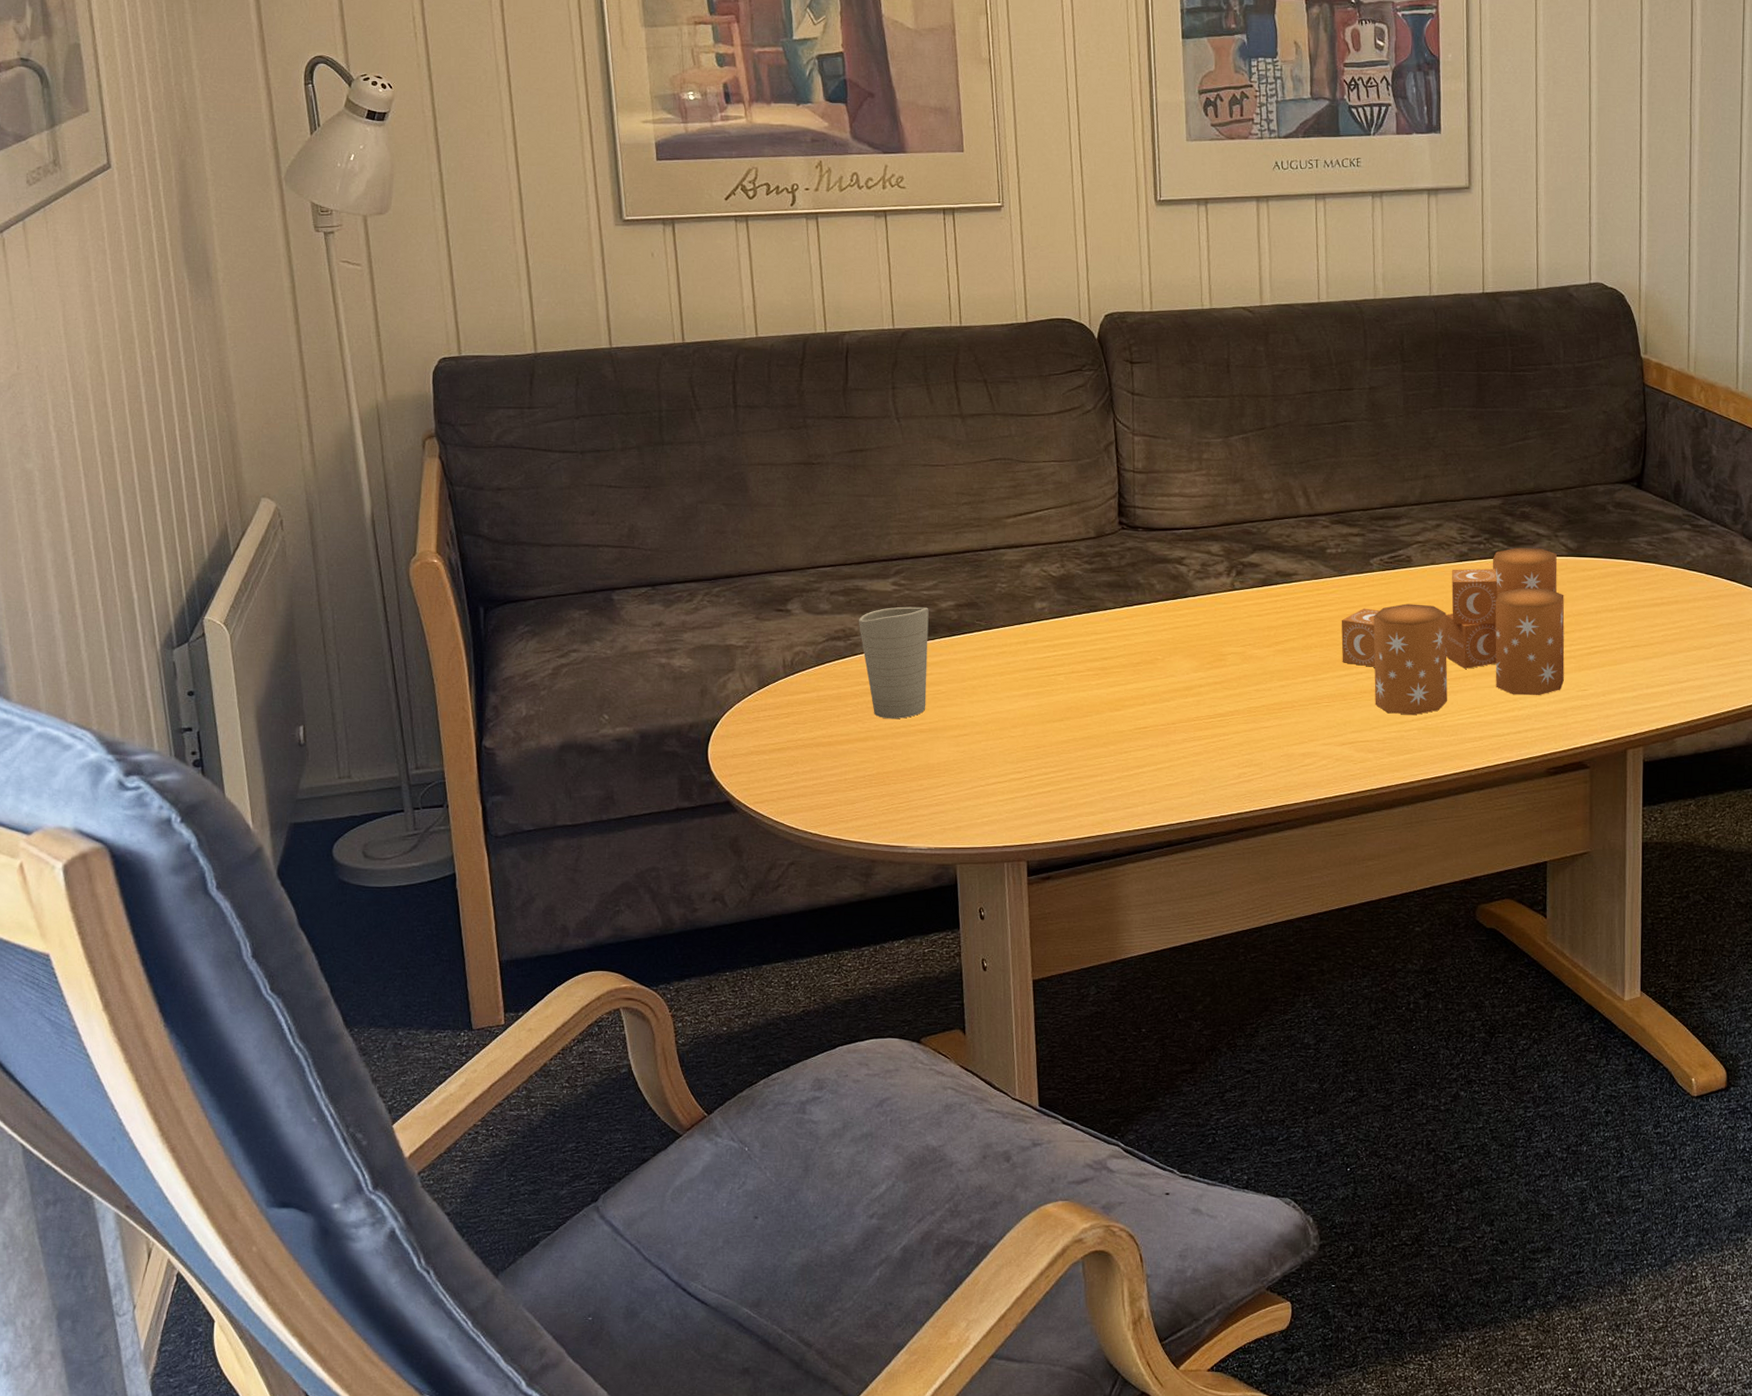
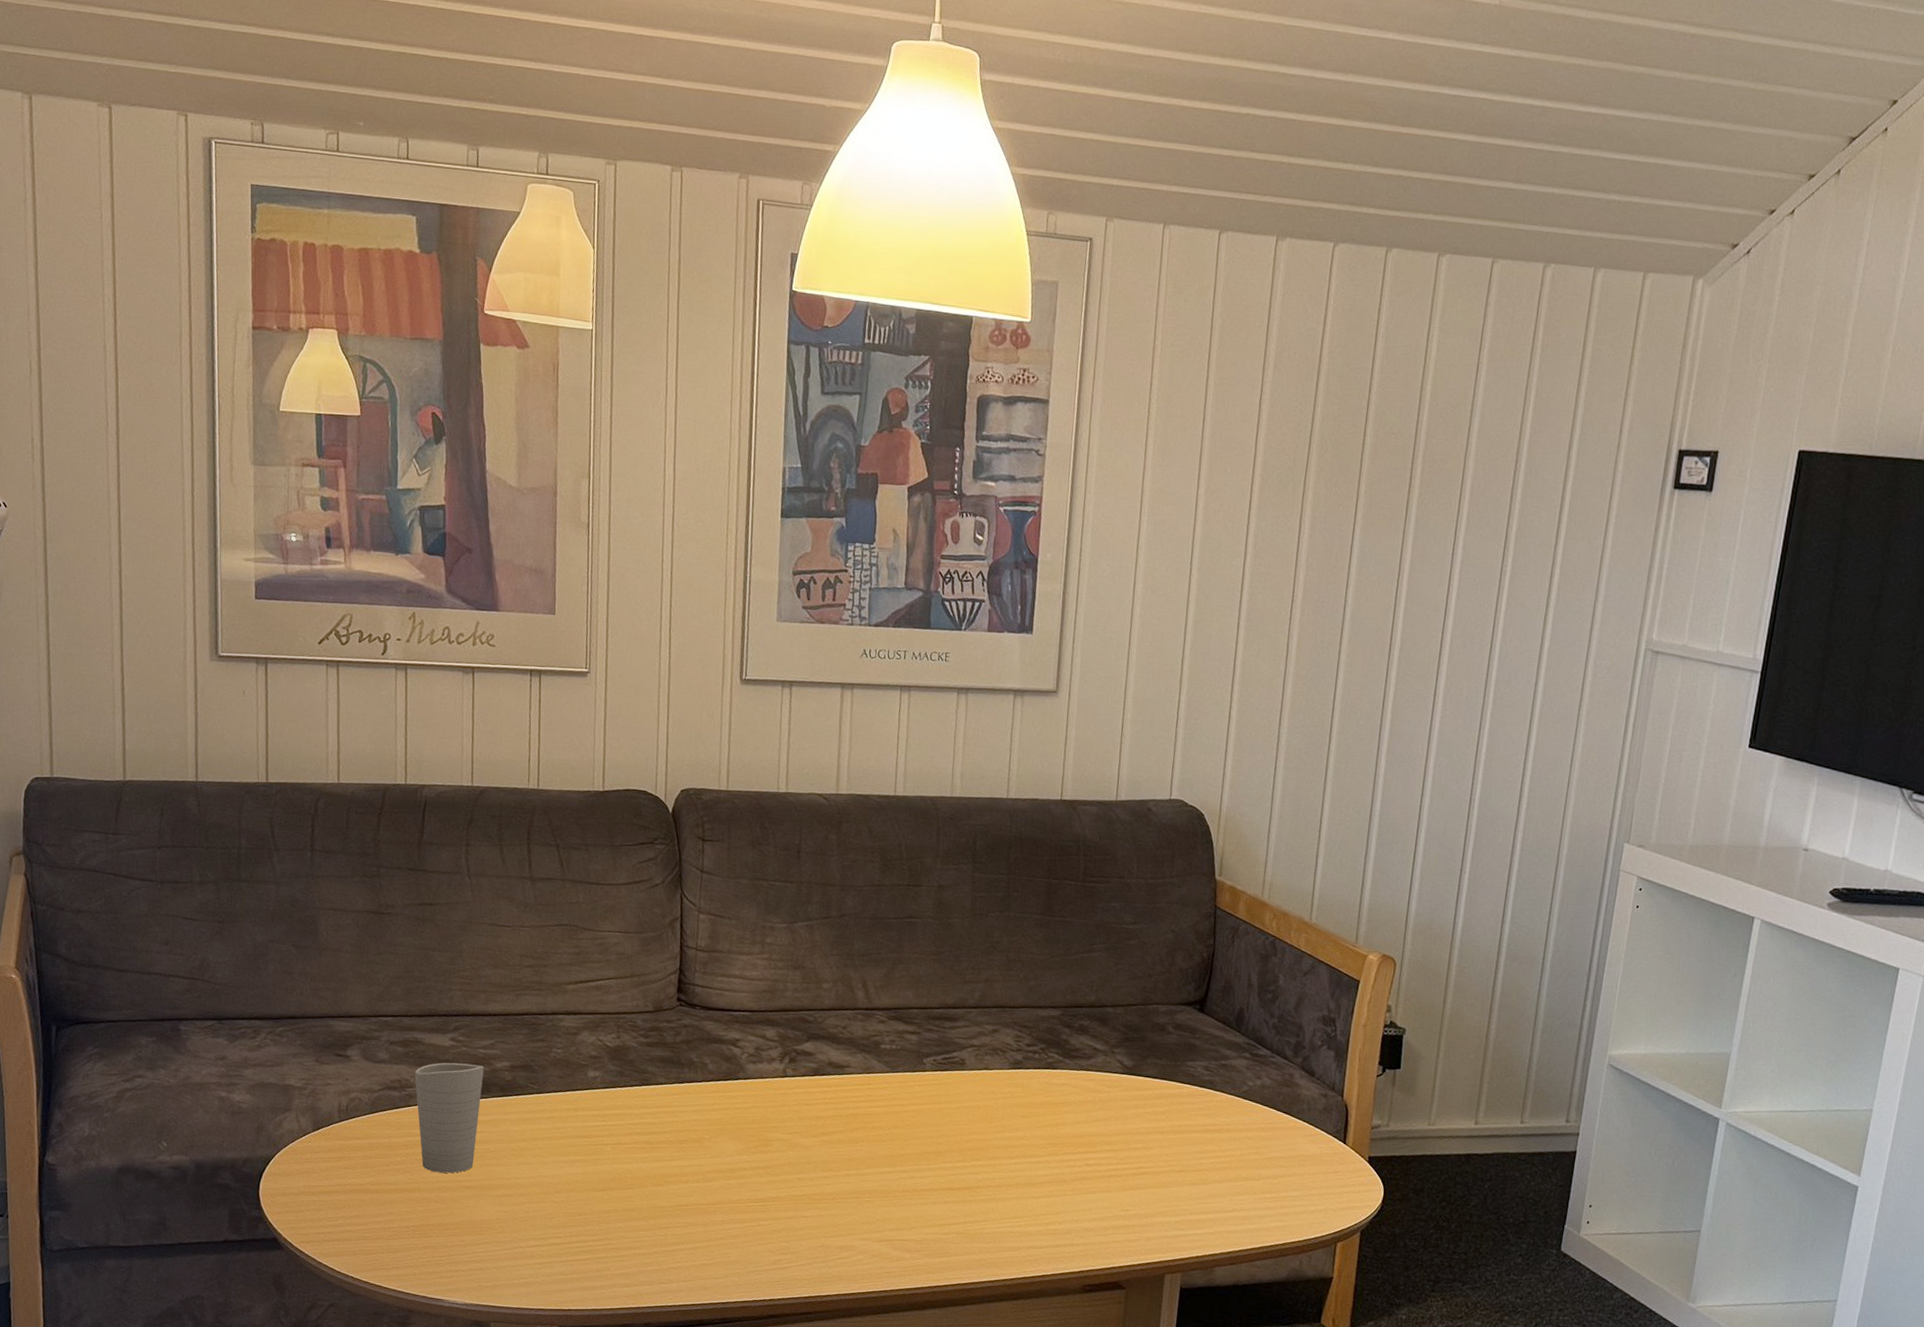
candle: present [1341,548,1565,715] -> none [887,1060,1116,1219]

